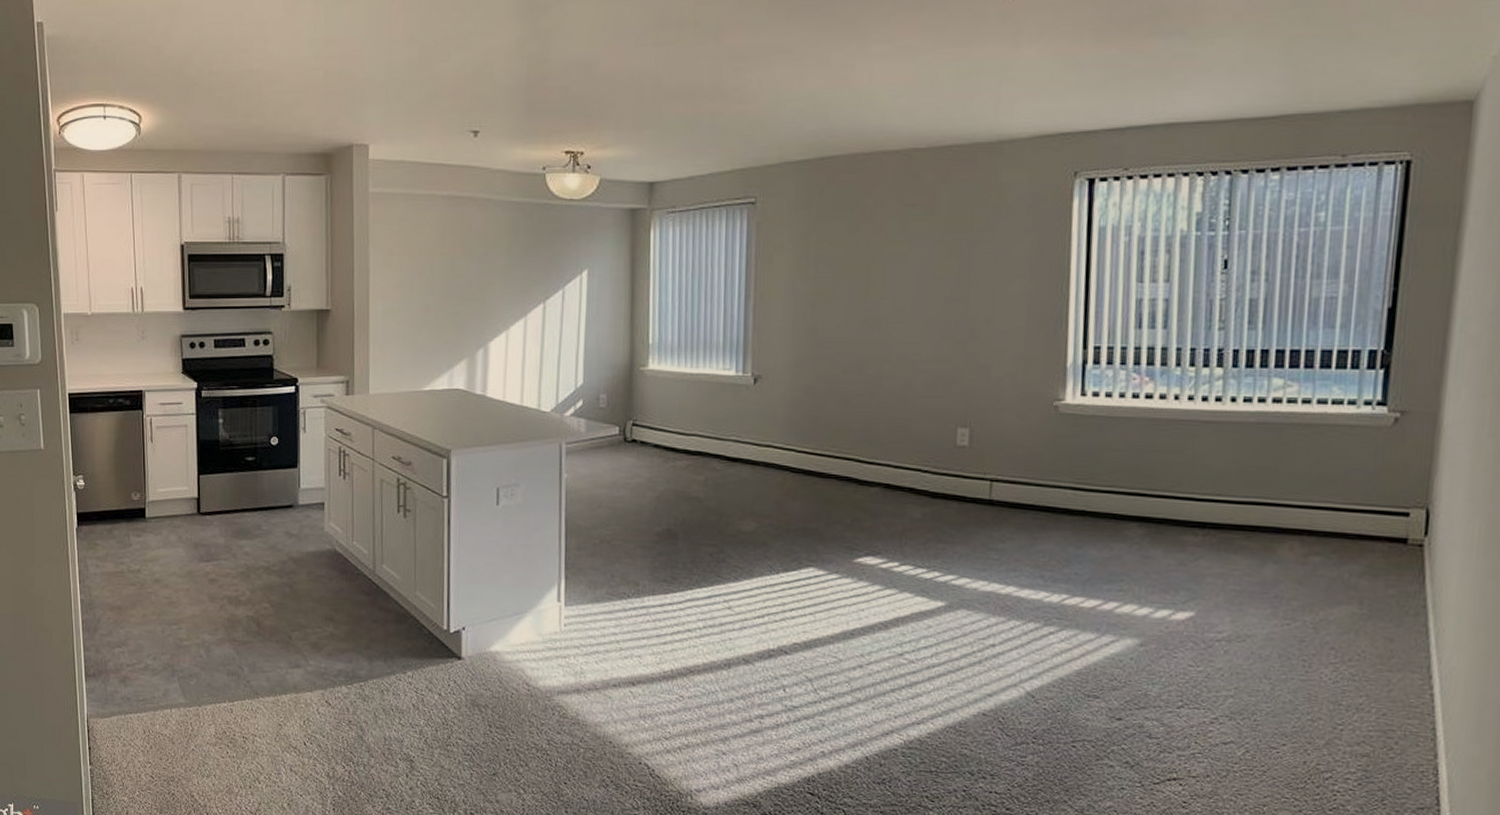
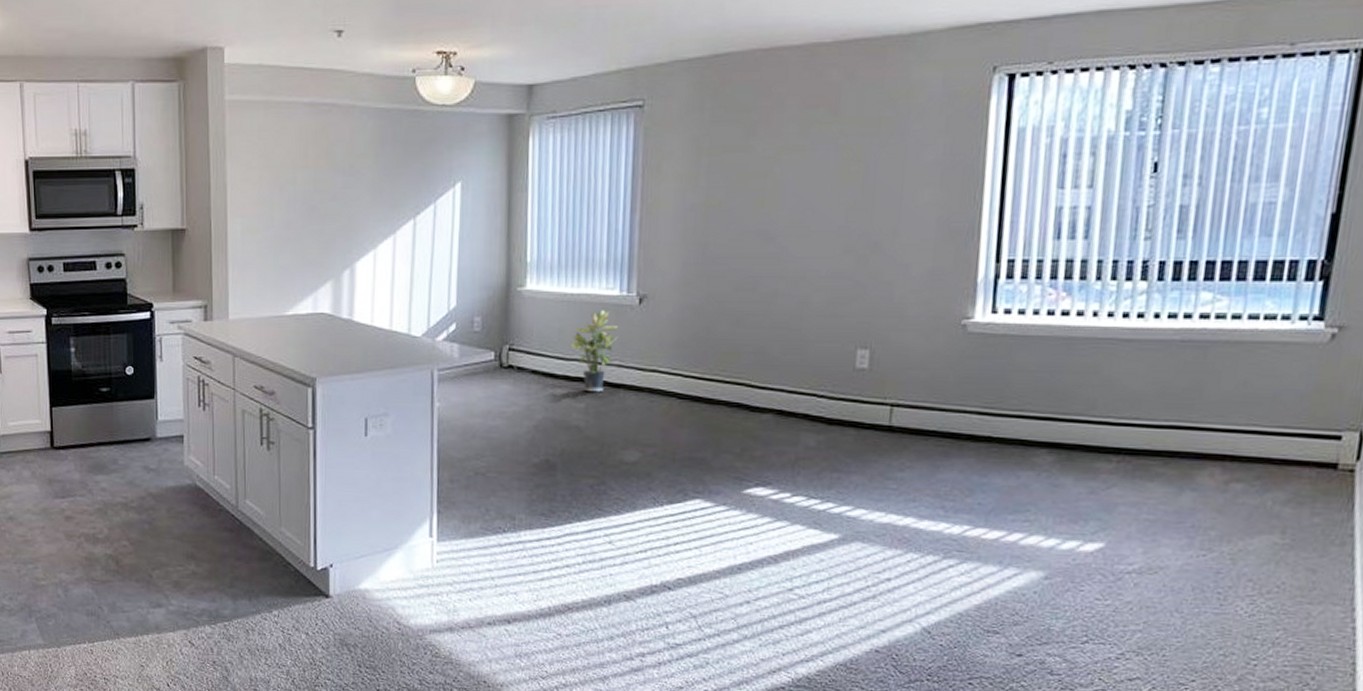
potted plant: none [691,389,735,466] -> present [571,310,619,393]

